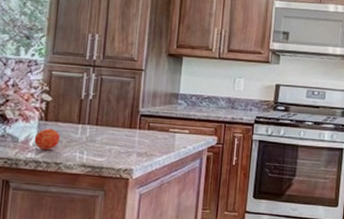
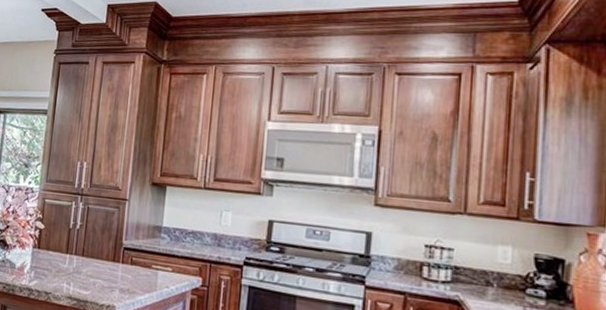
apple: present [34,129,61,151] -> none [28,256,51,279]

